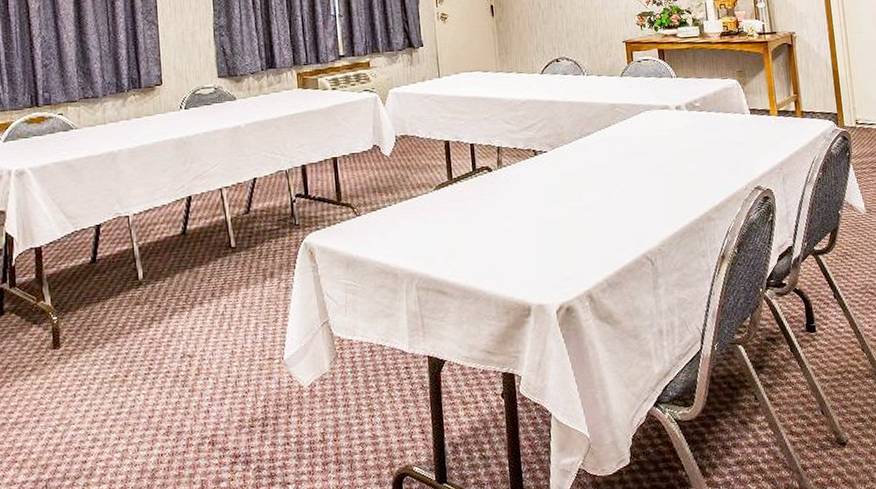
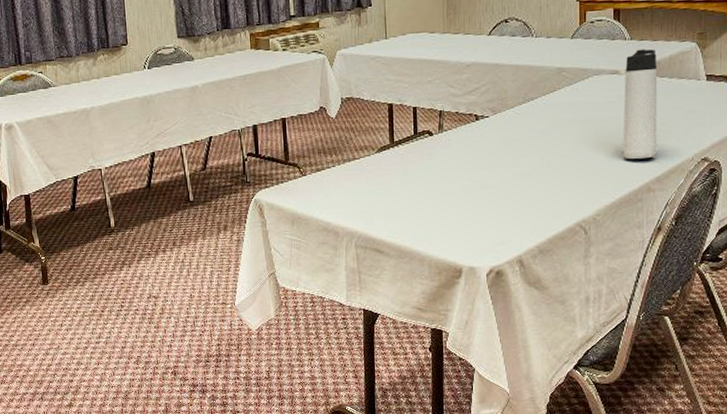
thermos bottle: none [674,85,712,190] -> present [623,48,658,159]

